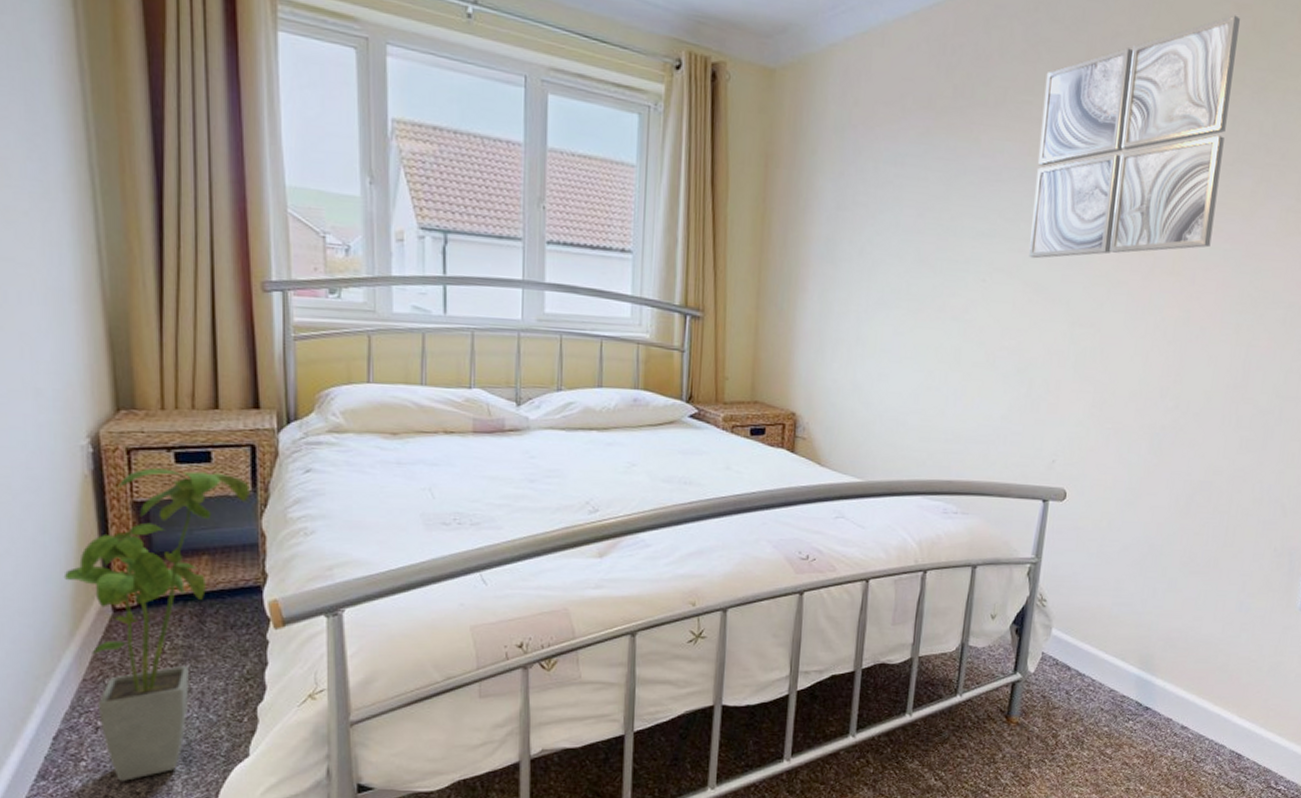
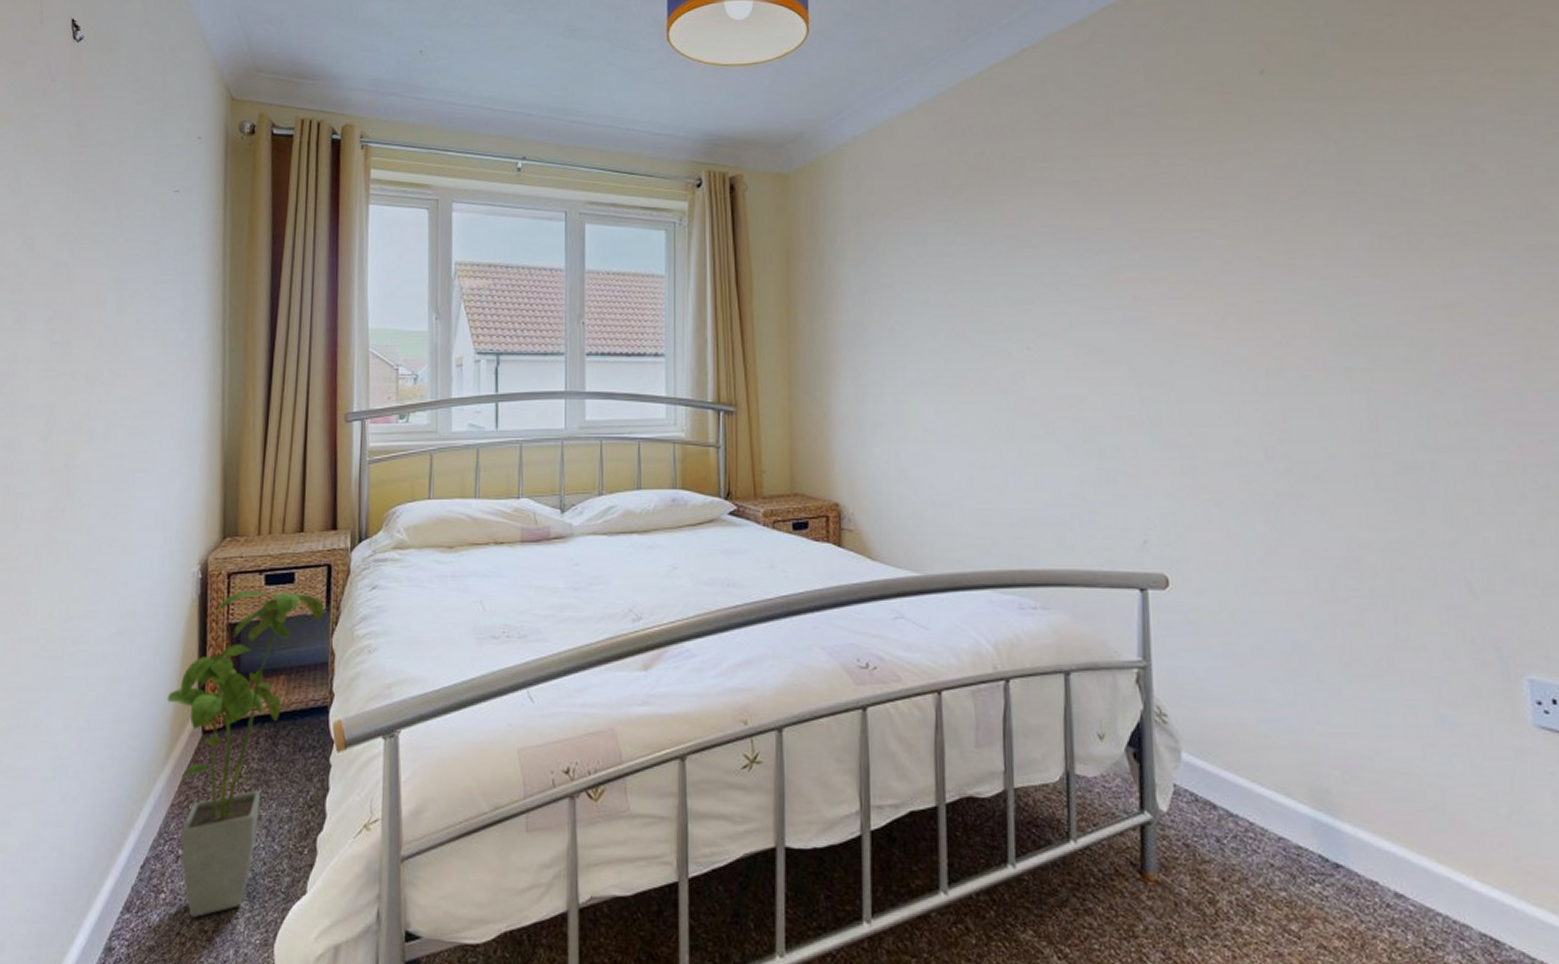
wall art: present [1029,15,1240,259] -> none [1064,54,1291,320]

